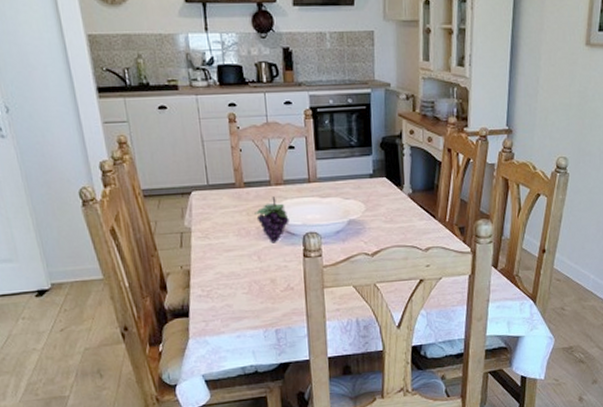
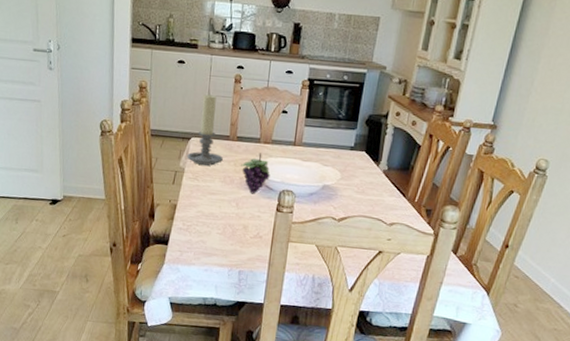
candle holder: none [191,139,233,221] -> present [187,93,223,166]

